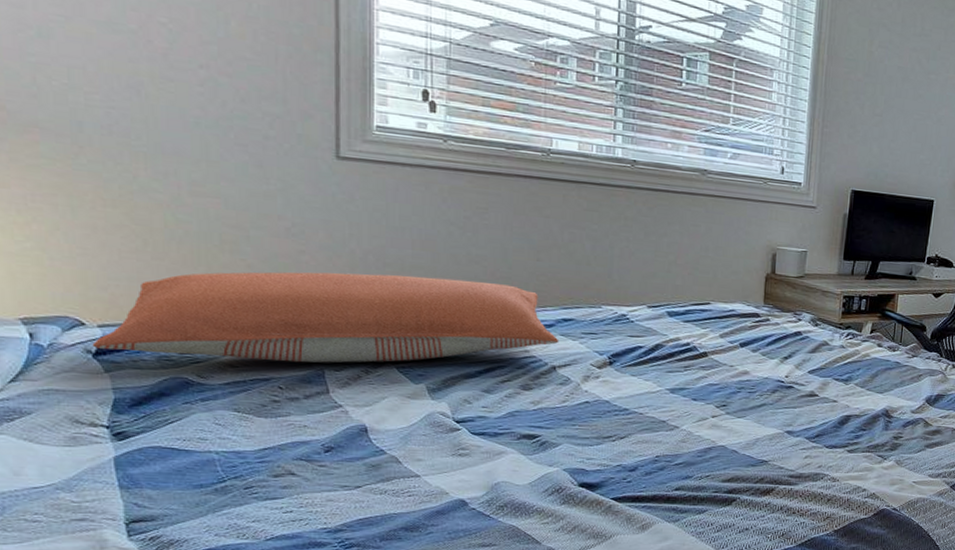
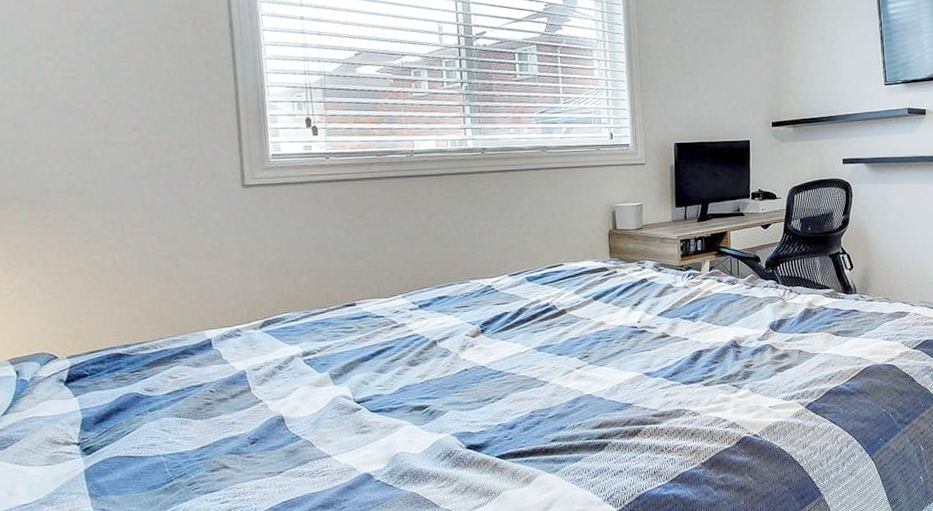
pillow: present [92,271,559,363] -> none [63,273,437,378]

